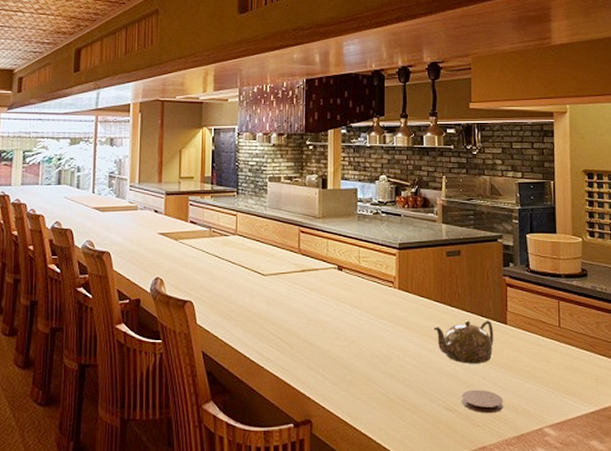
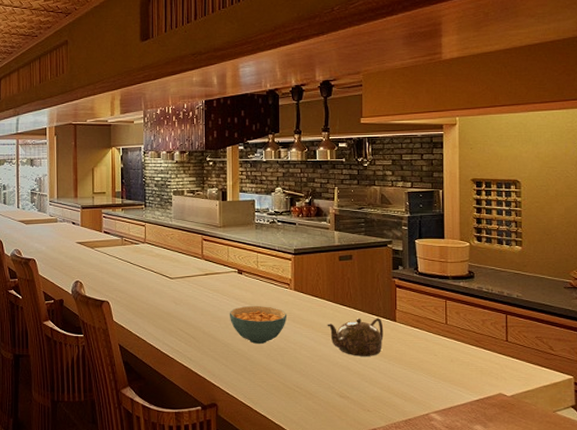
cereal bowl: none [327,307,391,350] -> present [229,306,288,344]
coaster: present [462,389,504,414] -> none [354,379,393,400]

